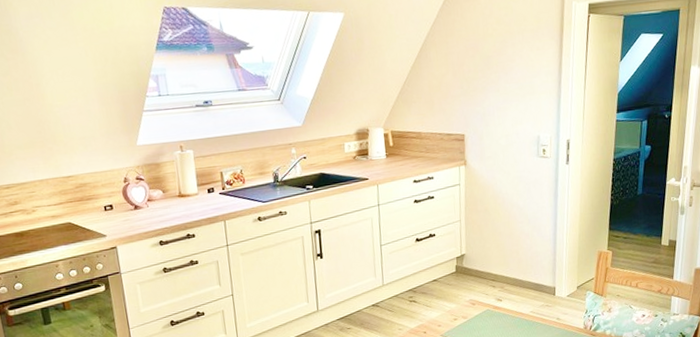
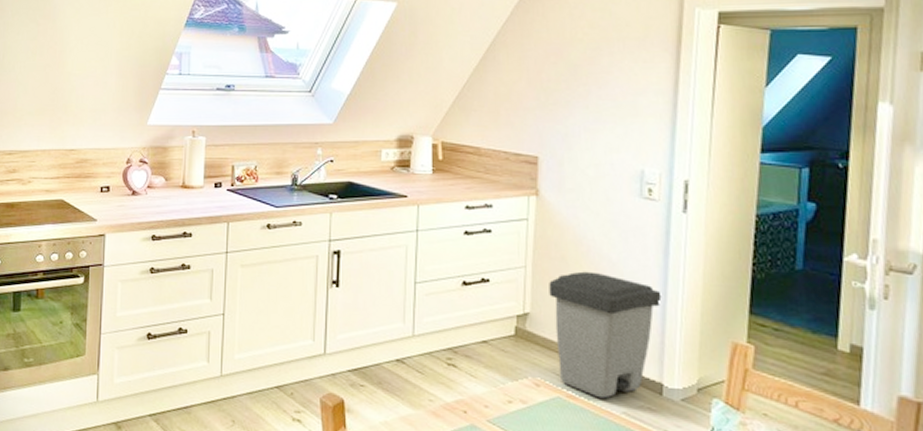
trash can: none [477,217,554,305] -> present [549,271,662,399]

